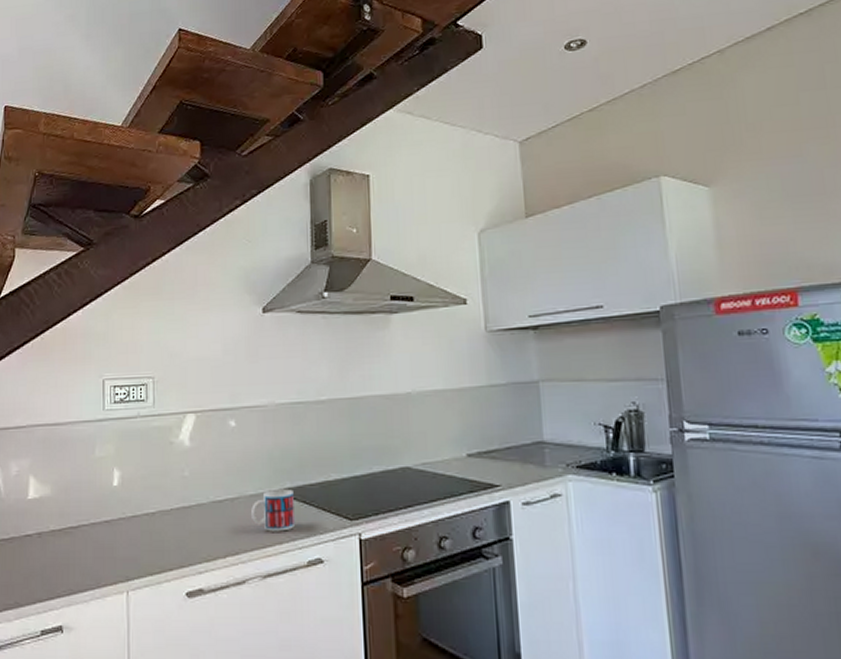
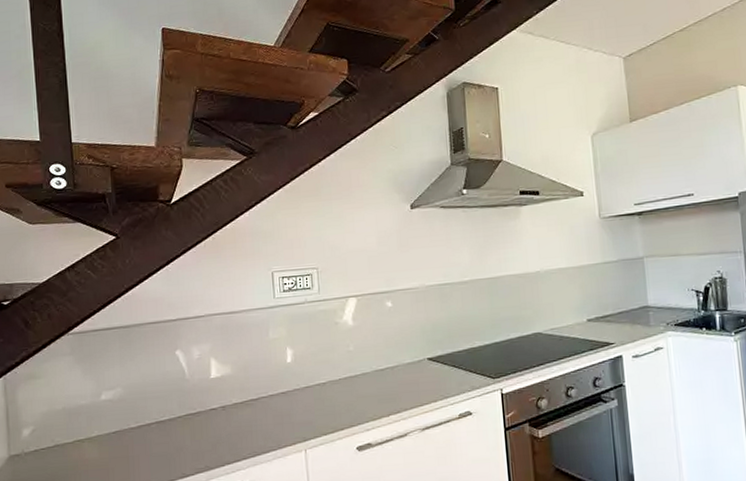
mug: present [251,488,294,532] -> none [409,356,447,392]

